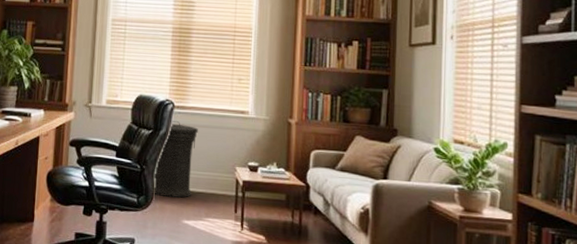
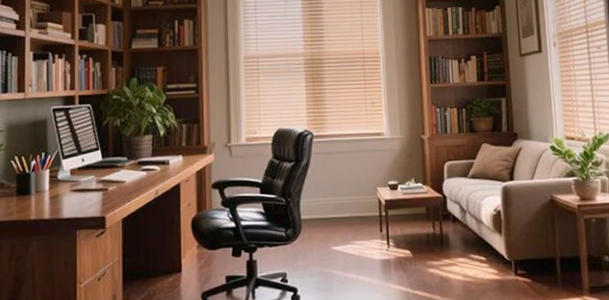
trash can: present [153,121,198,198] -> none [299,150,338,226]

